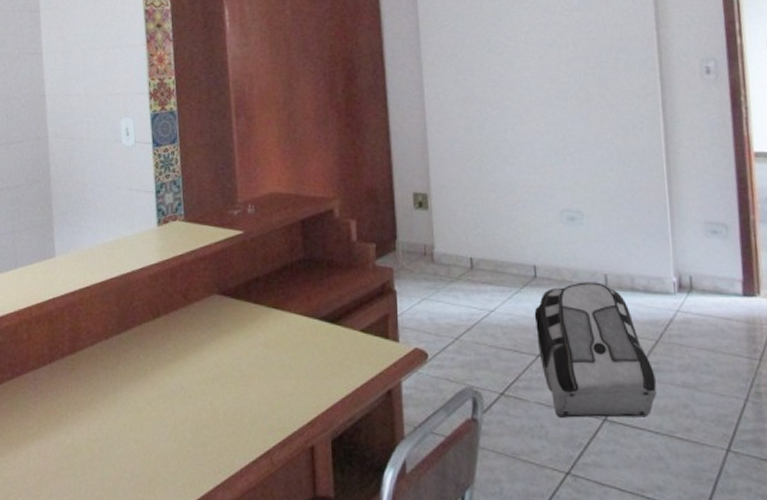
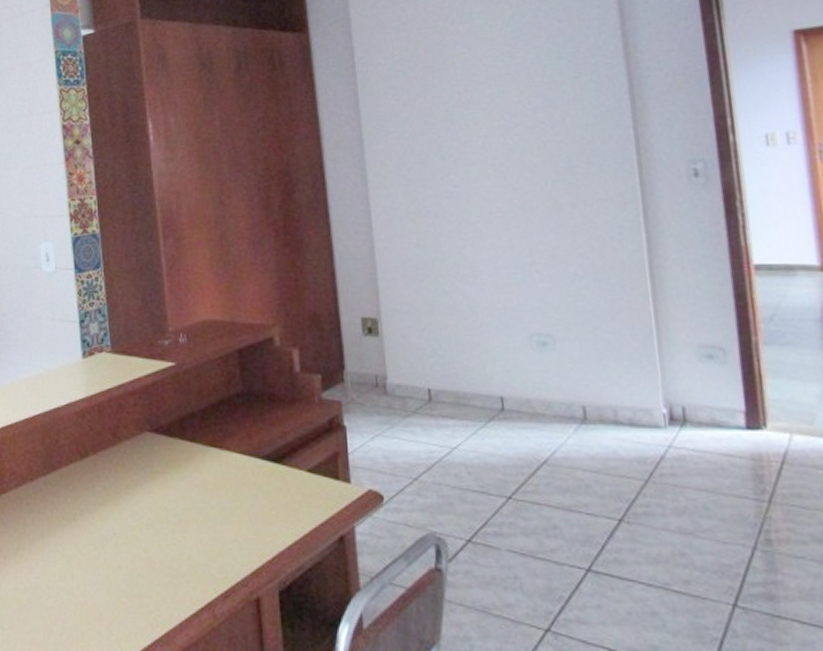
backpack: present [534,282,658,418] -> none [502,415,649,568]

